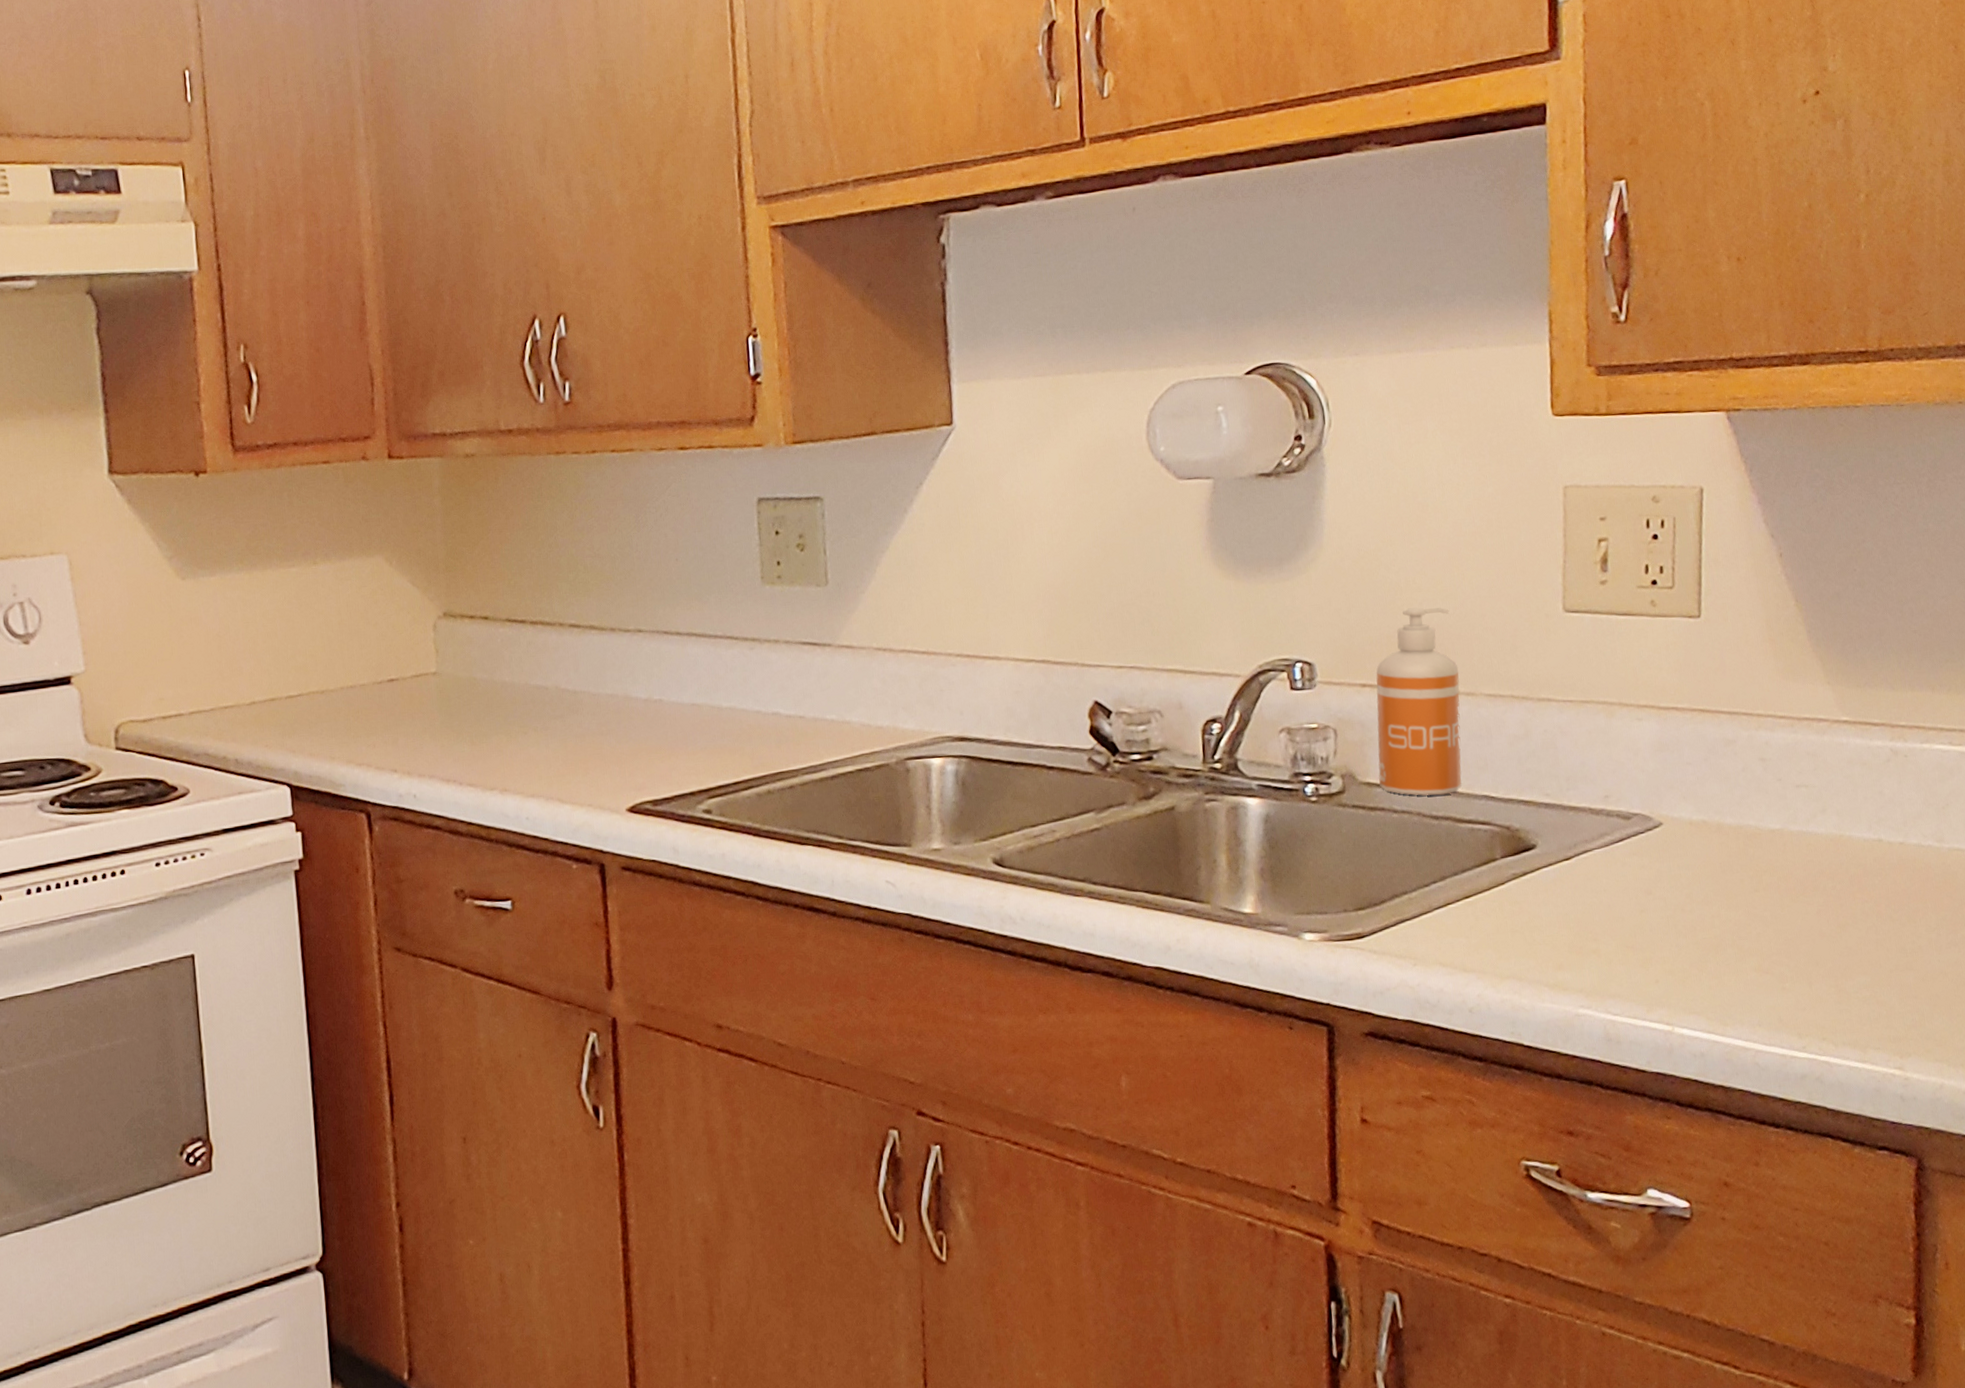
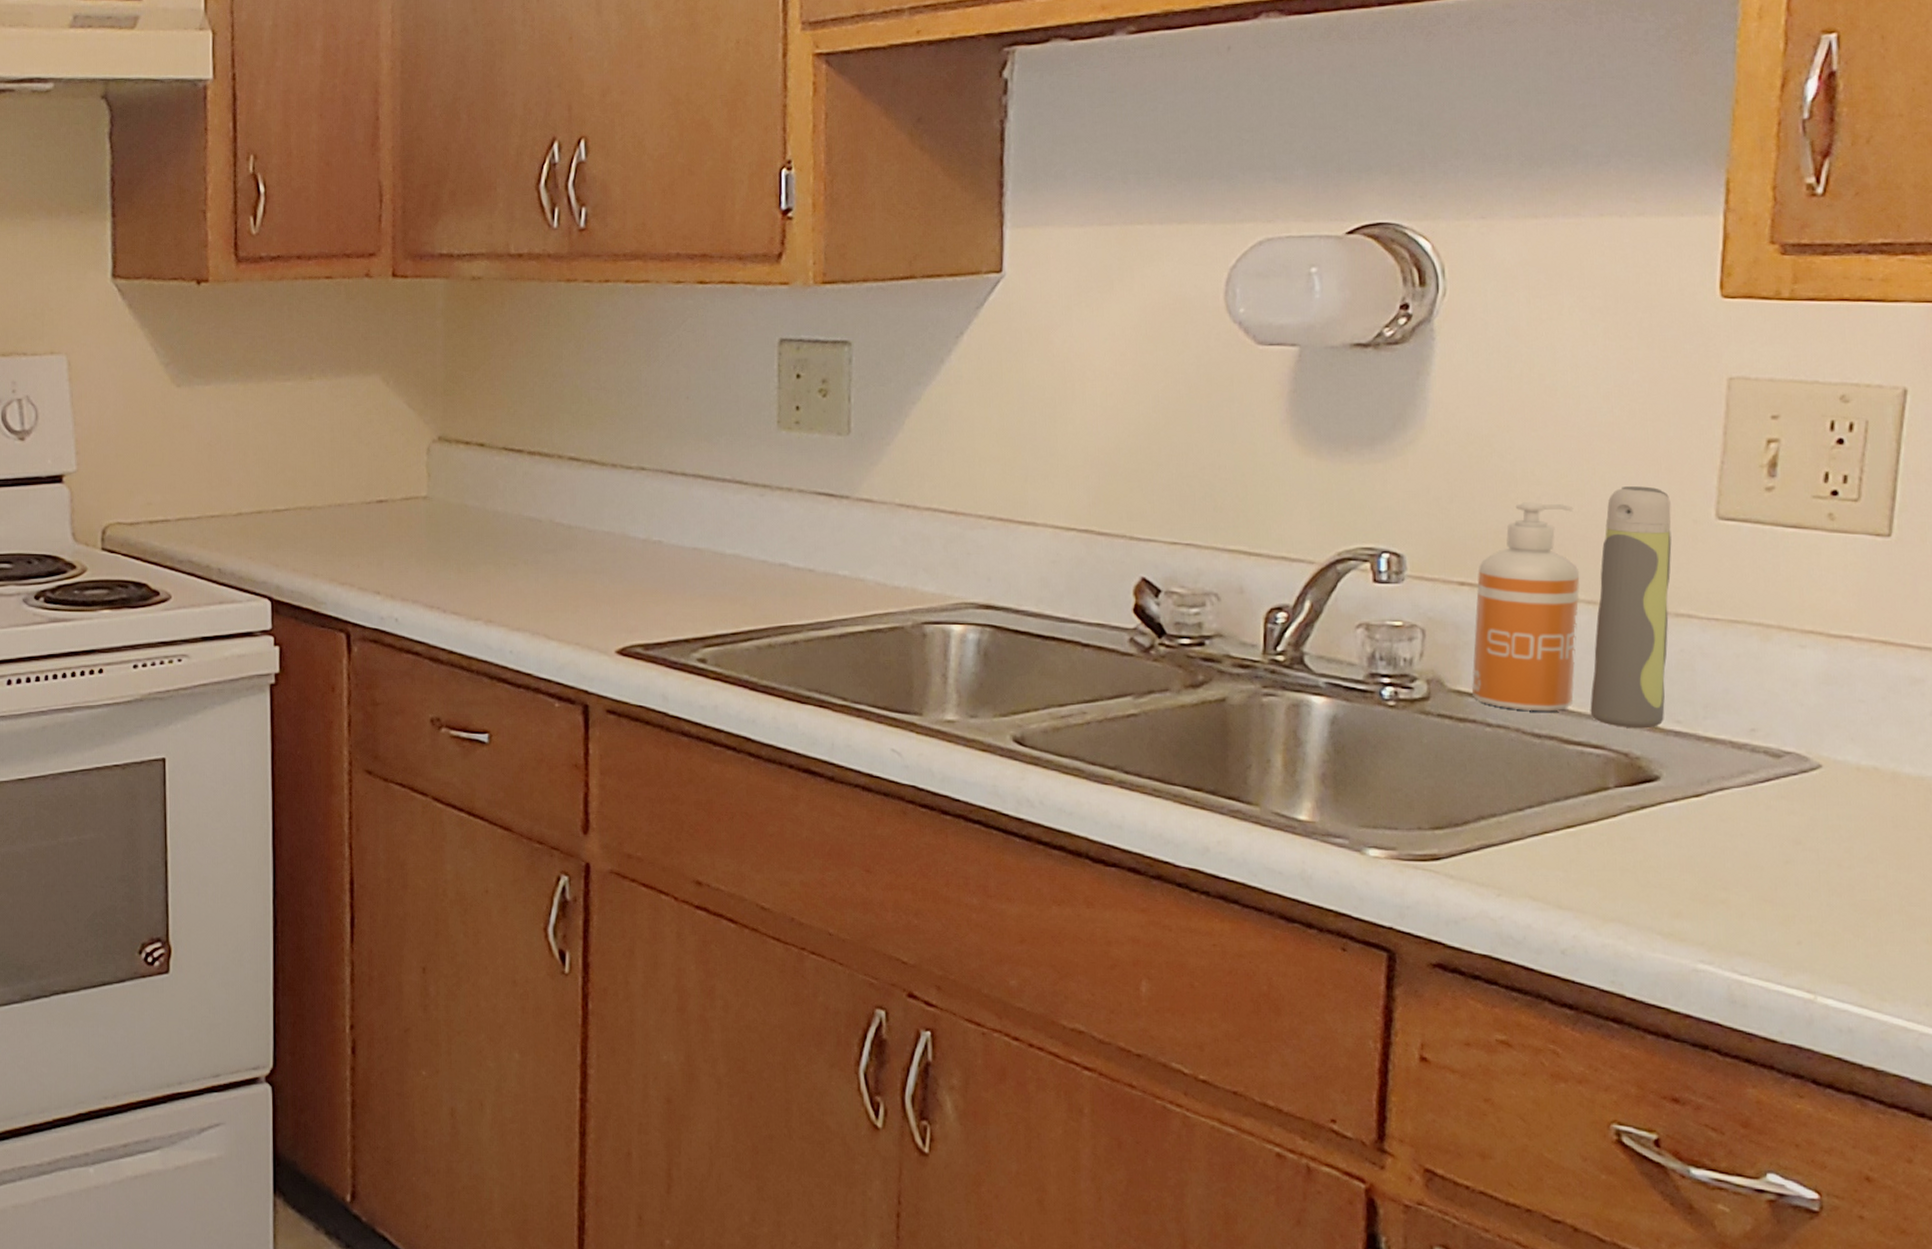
spray bottle: none [1475,587,1536,804] -> present [1590,486,1672,729]

